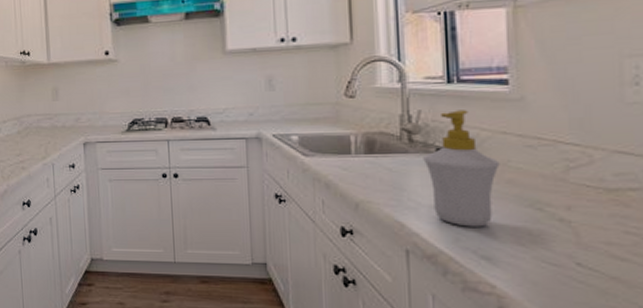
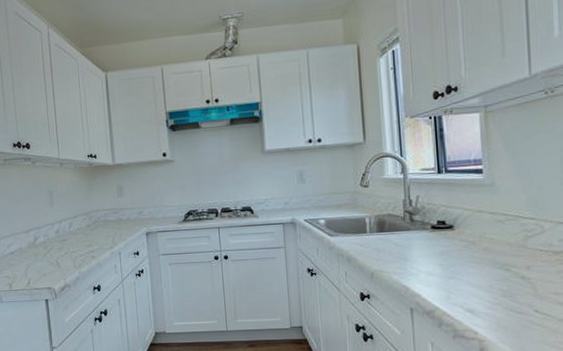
soap bottle: present [423,110,500,227] -> none [421,194,478,287]

